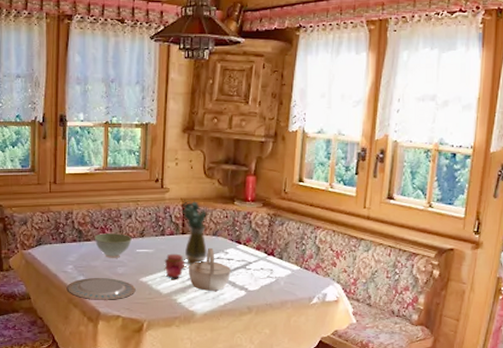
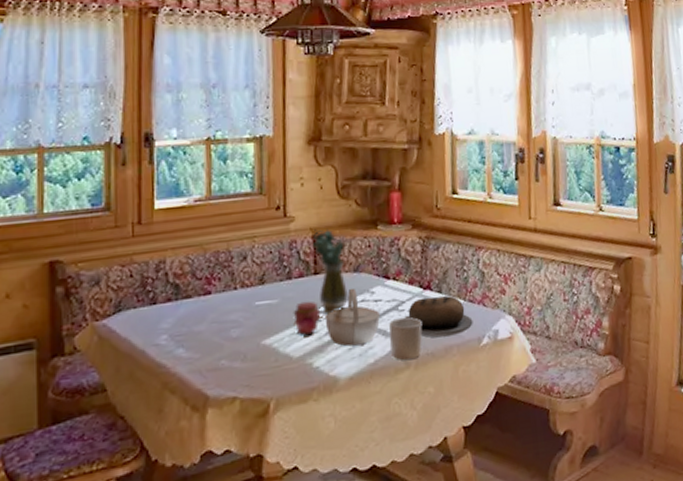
plate: present [67,277,136,300] -> none [161,345,257,380]
bowl: present [94,233,132,258] -> none [196,282,249,319]
mug: none [237,274,264,307] -> present [389,317,423,361]
bread: none [250,261,306,293] -> present [404,296,473,338]

